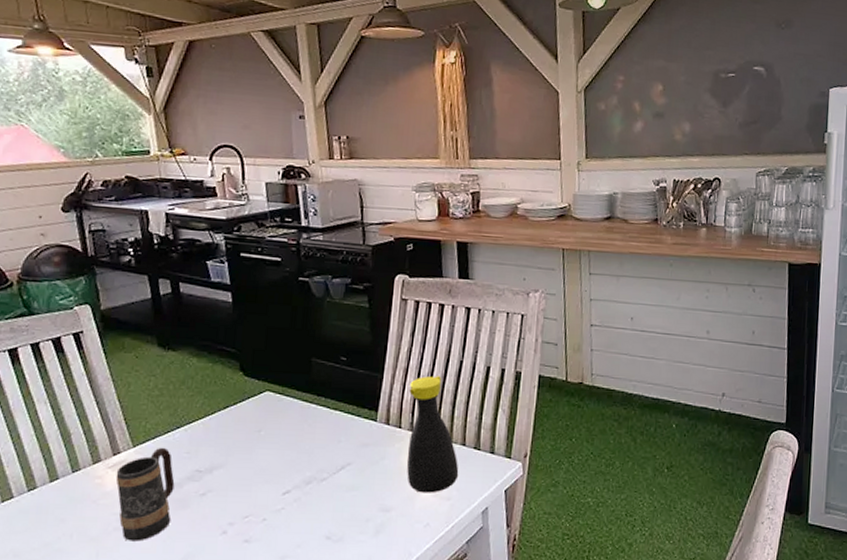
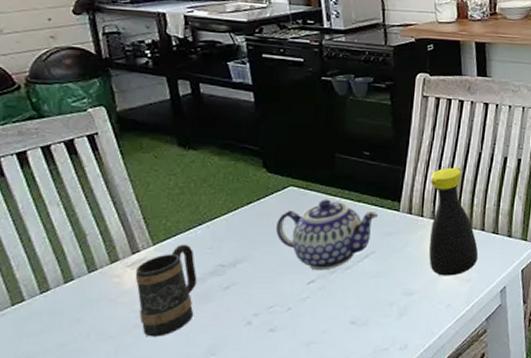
teapot: none [252,405,355,481] -> present [276,199,379,271]

